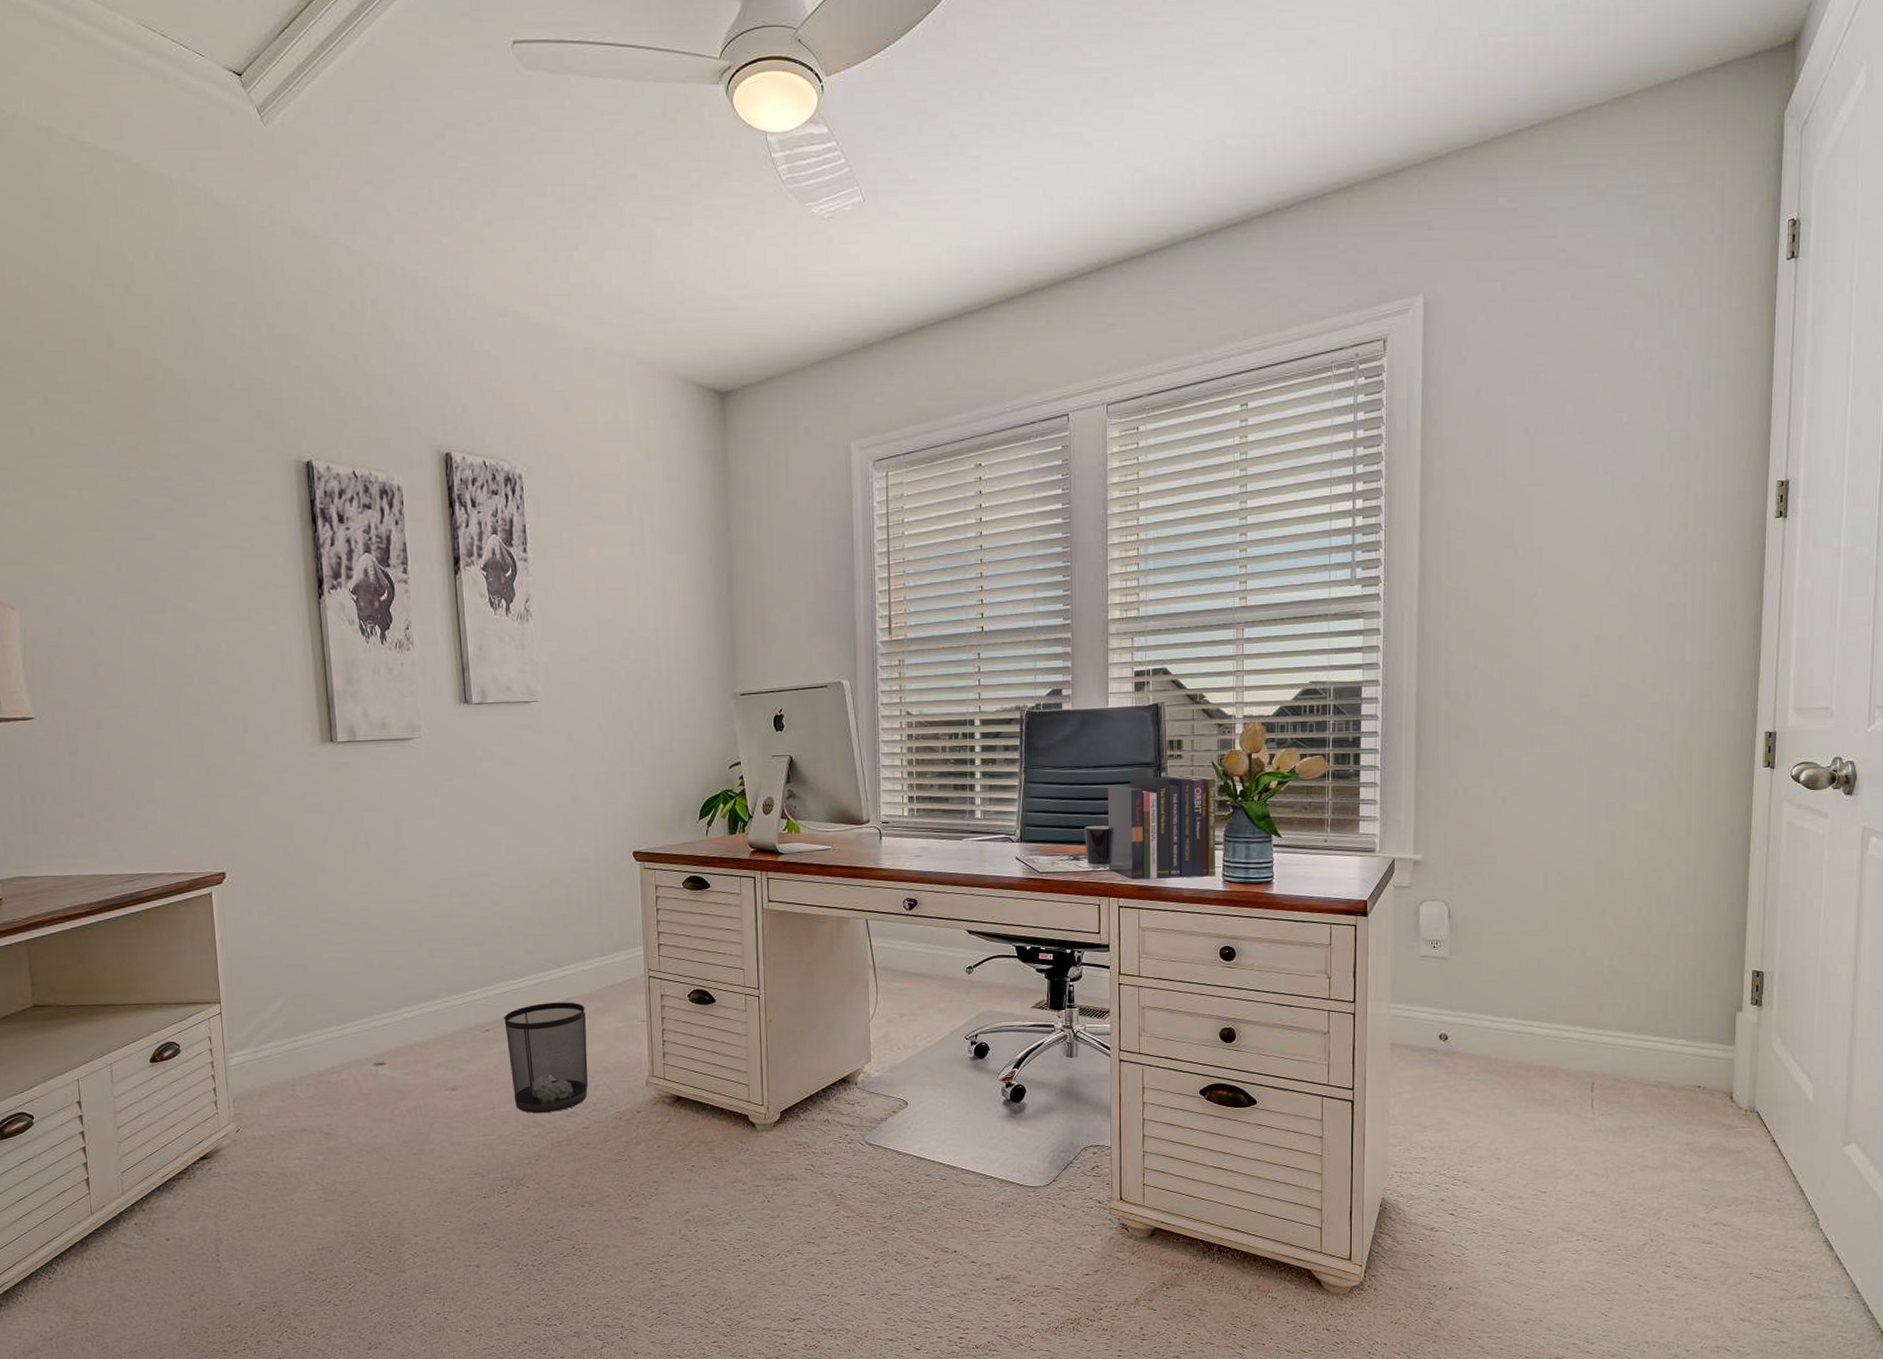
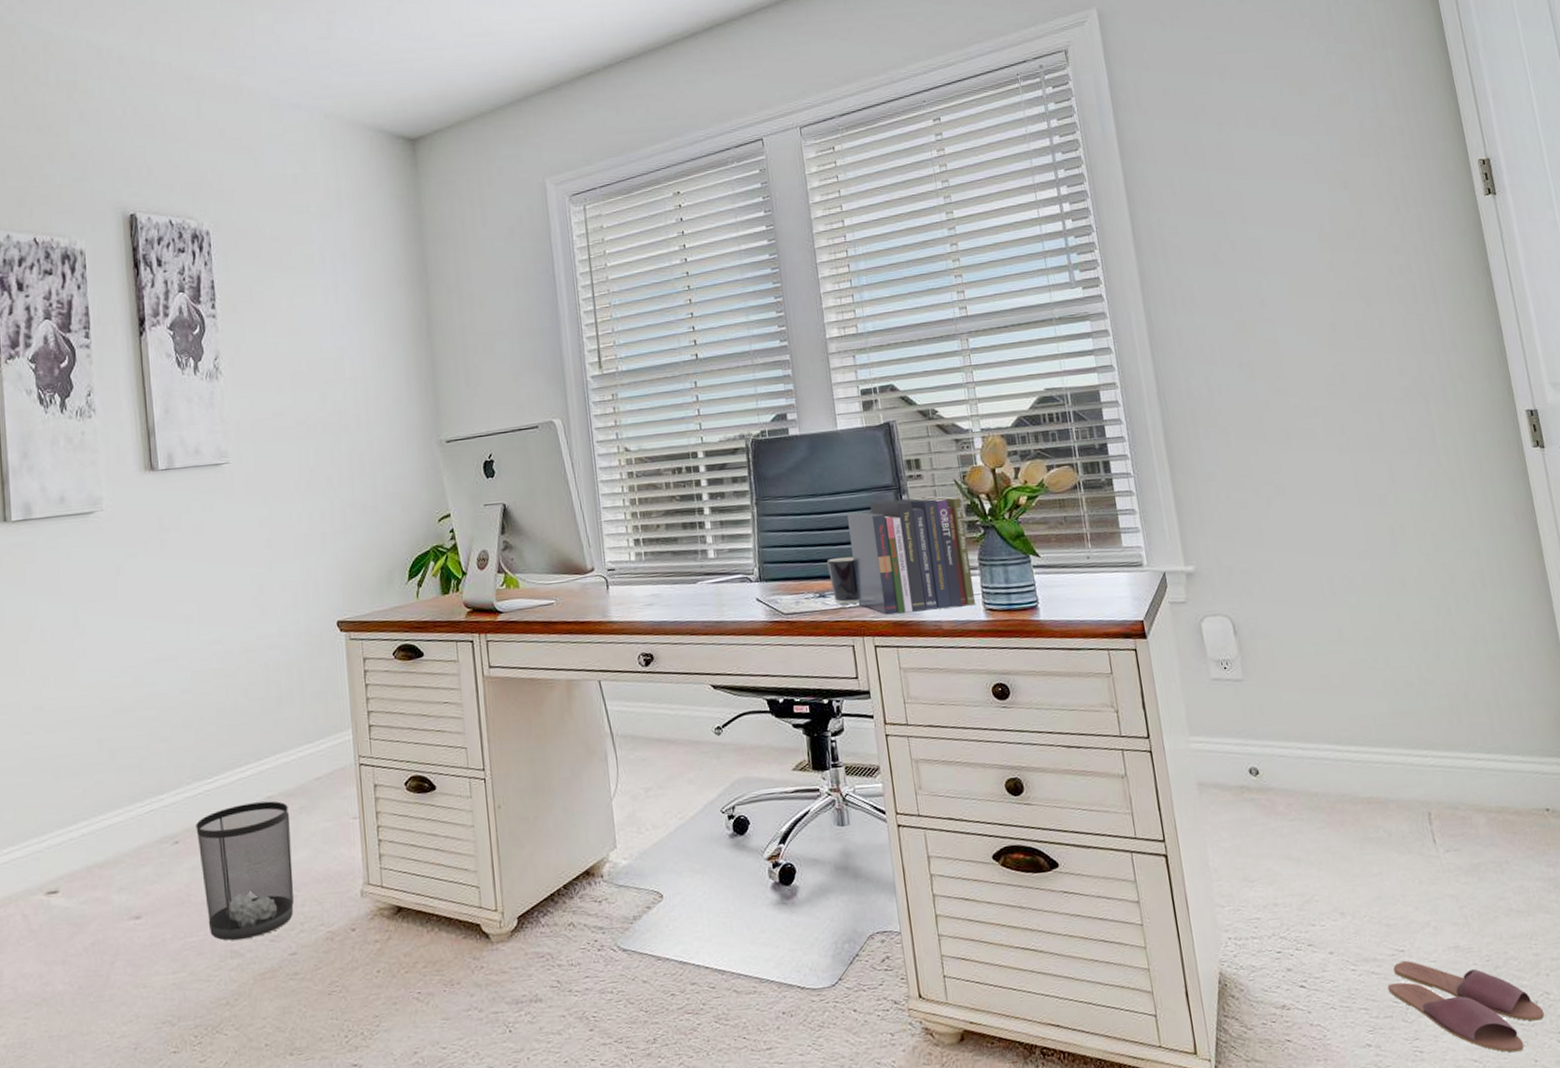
slippers: none [1525,1200,1657,1278] -> present [1387,961,1545,1053]

